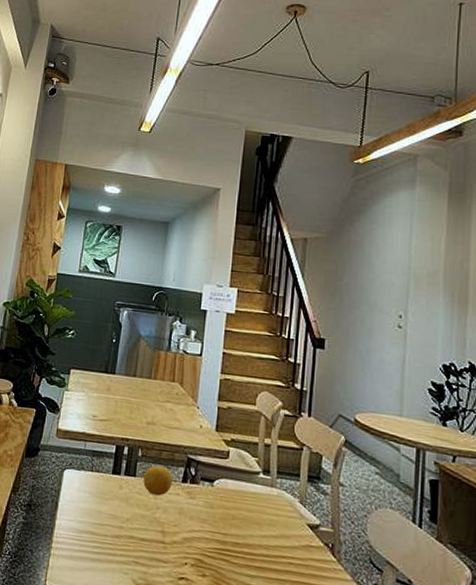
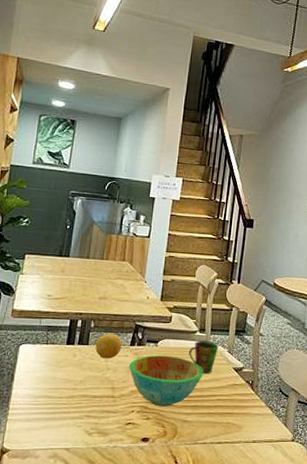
bowl: none [181,496,269,564] -> present [129,355,203,407]
cup: none [250,484,288,528] -> present [188,340,219,374]

